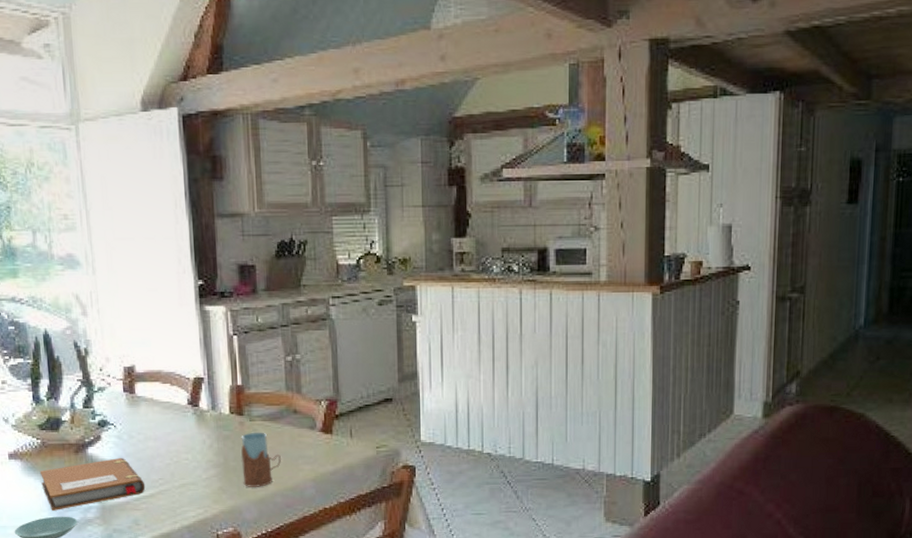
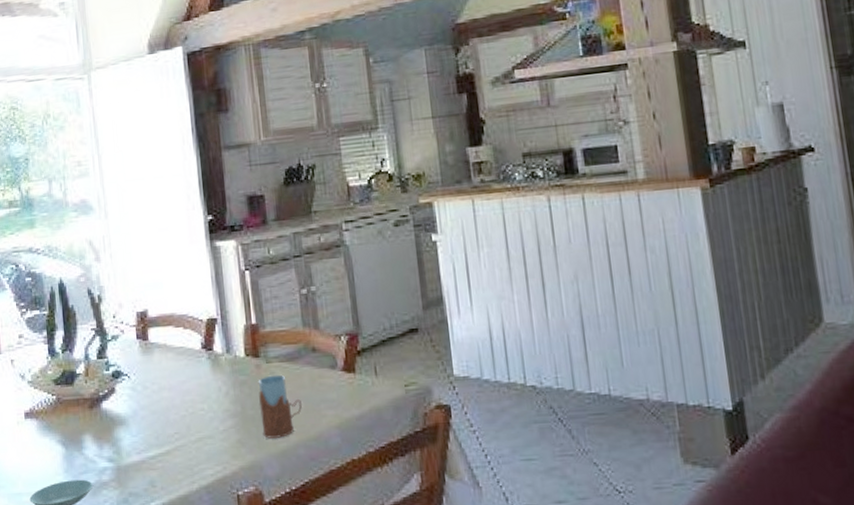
notebook: present [40,458,146,511] -> none [55,411,161,474]

